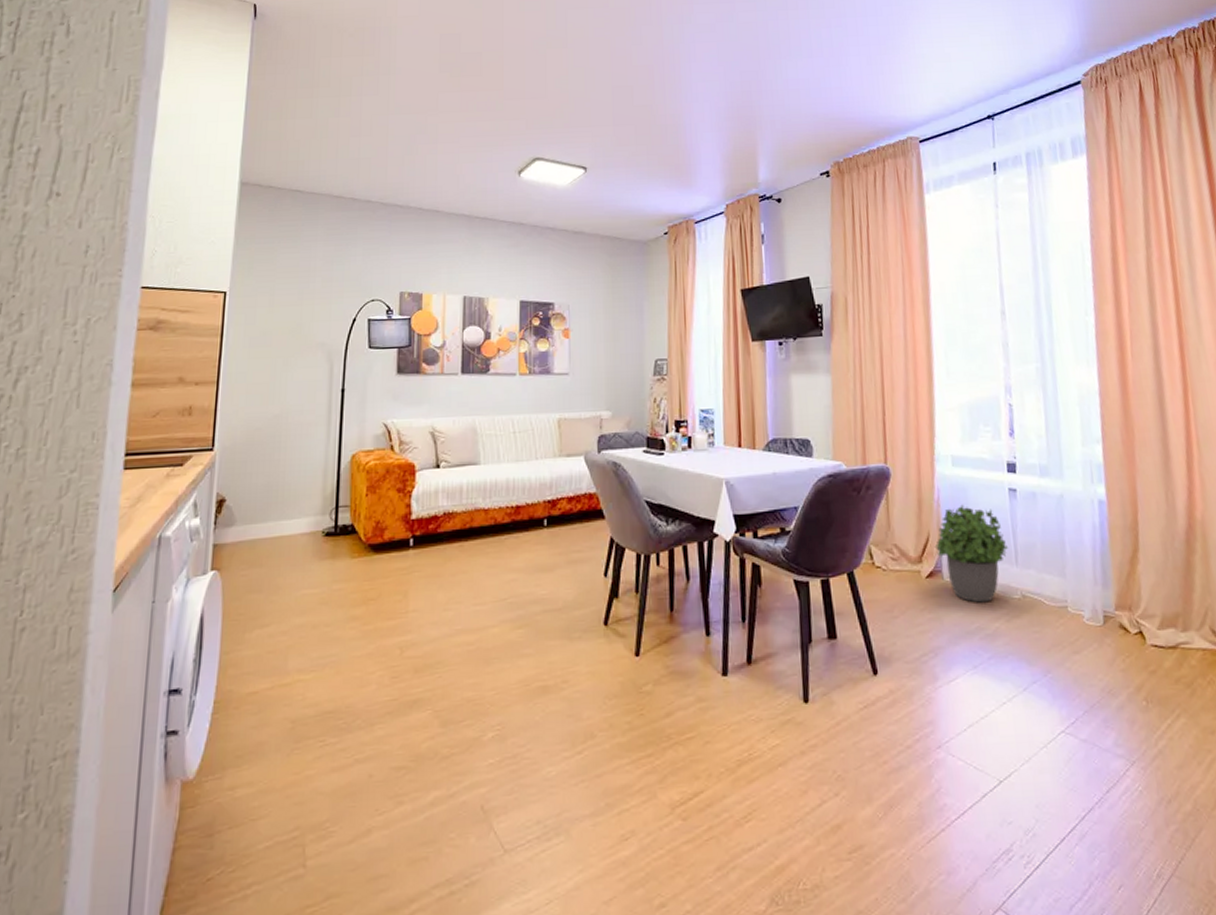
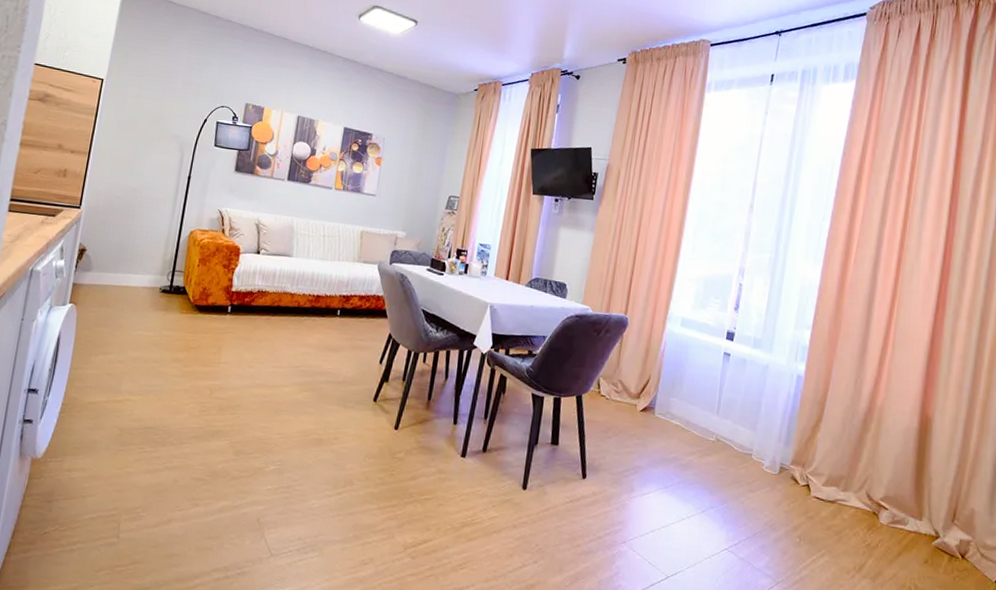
potted plant: present [934,504,1009,603] -> none [652,358,714,440]

